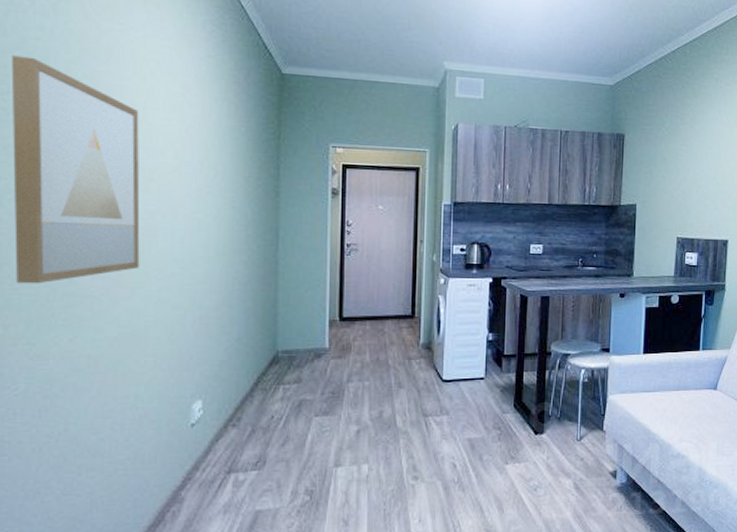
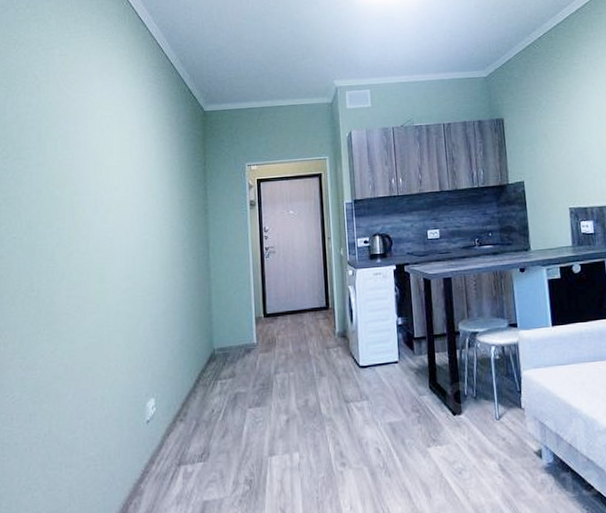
wall art: present [11,55,140,284] -> none [9,128,103,308]

